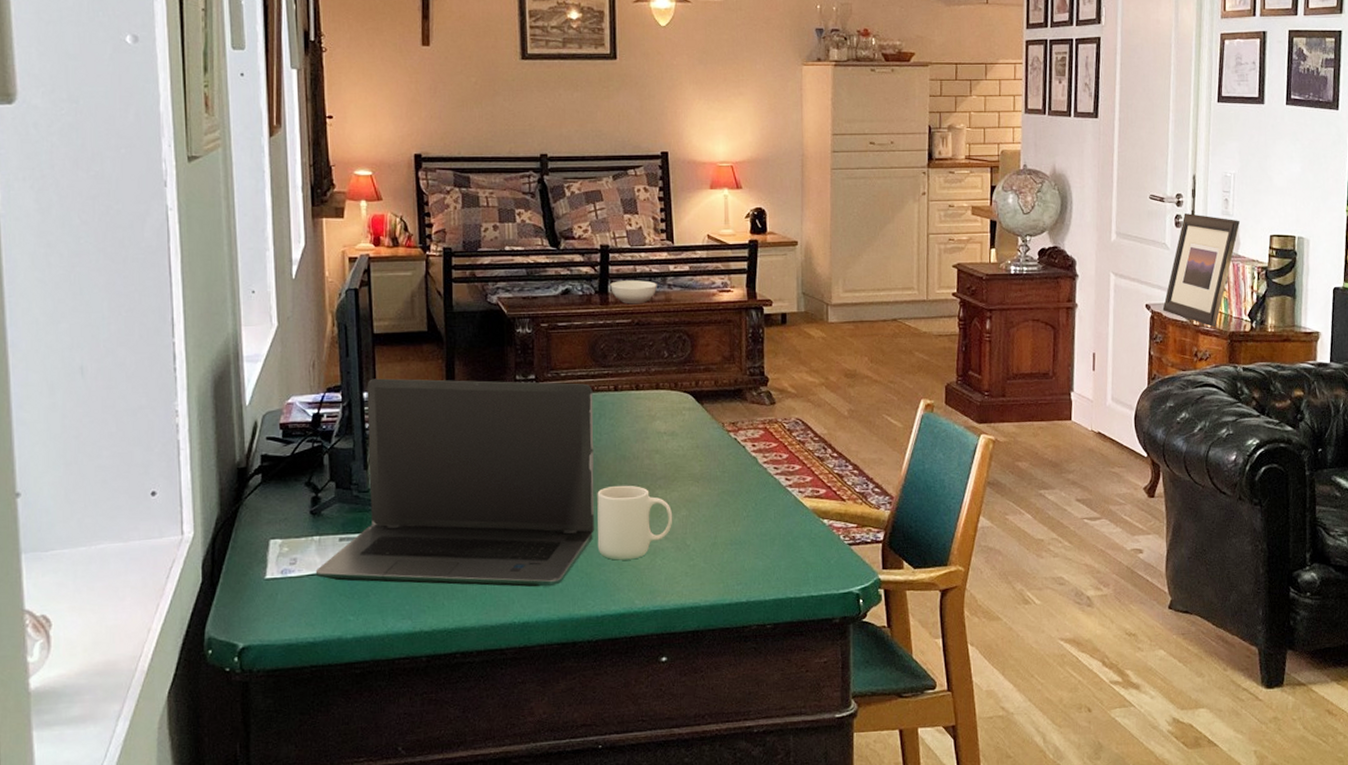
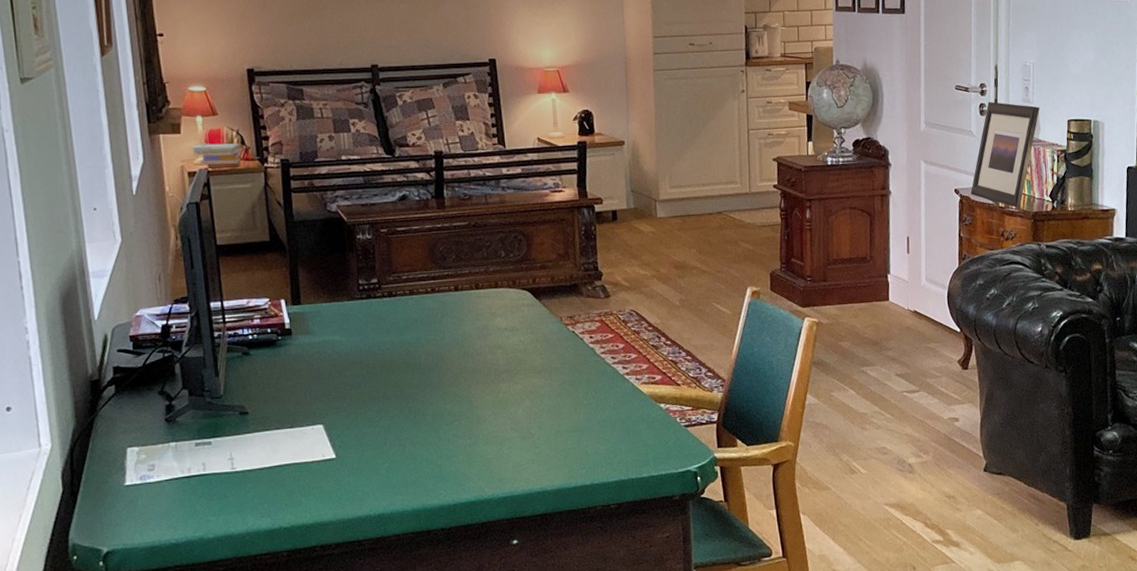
laptop computer: present [315,378,595,587] -> none [174,285,442,484]
books: none [352,229,404,256] -> present [190,143,241,169]
mug: present [597,485,673,561] -> none [443,380,518,452]
bowl: present [610,280,657,305] -> none [446,184,492,208]

